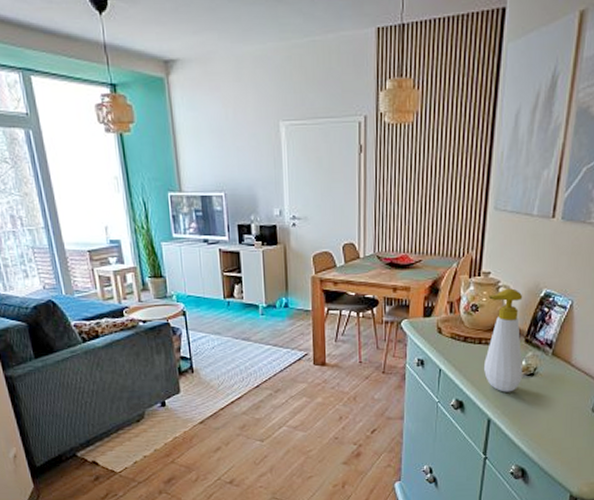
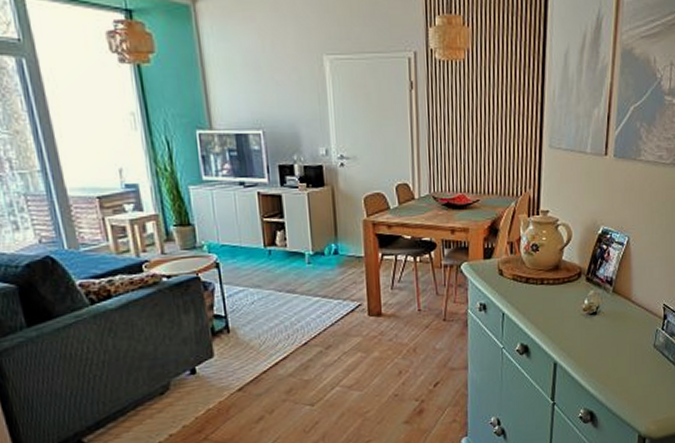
soap bottle: present [484,288,523,392] -> none [547,226,585,334]

